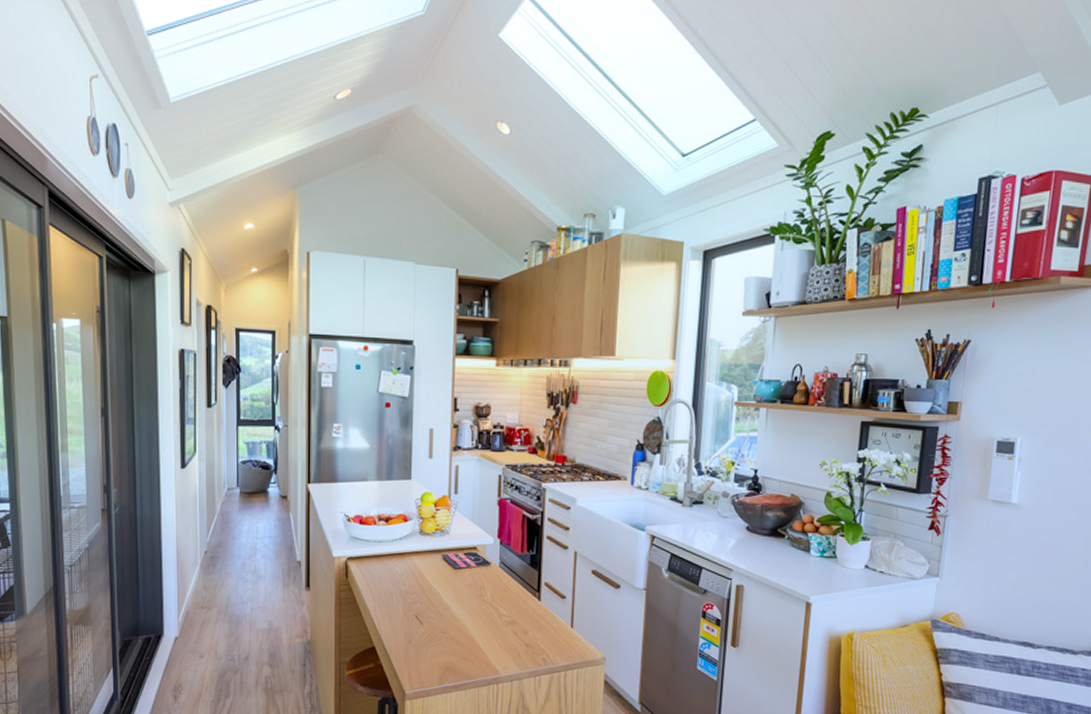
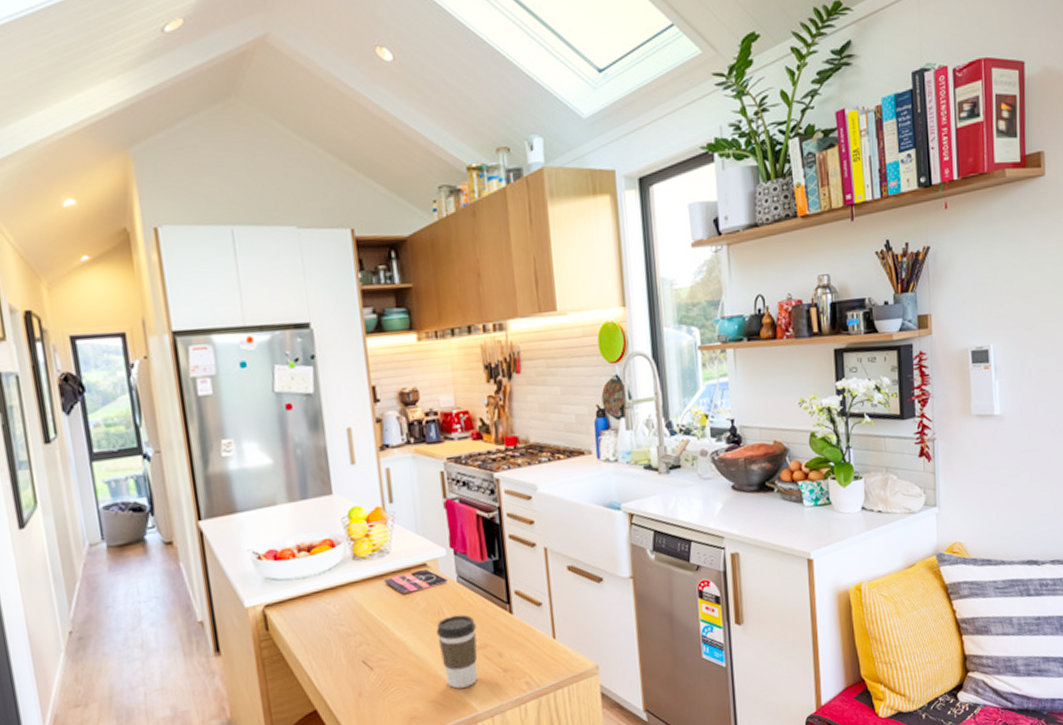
coffee cup: none [477,593,509,653] -> present [436,614,478,689]

